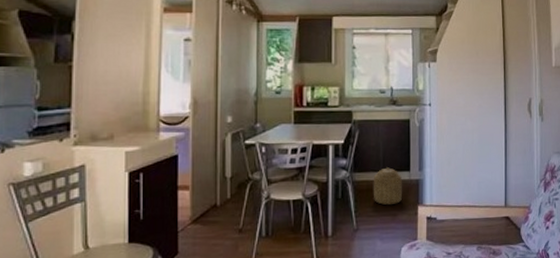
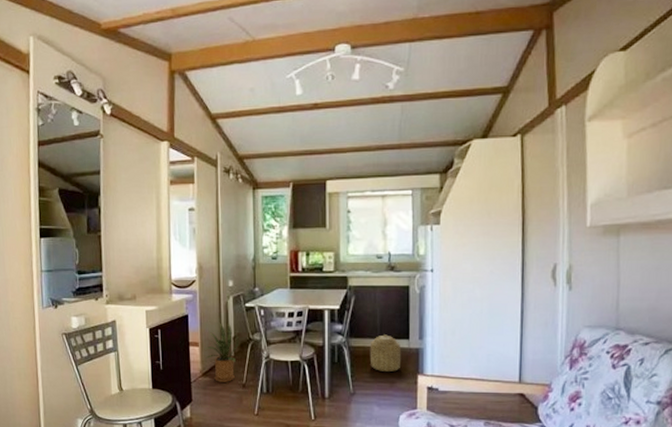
house plant: none [197,162,236,229] -> present [205,323,239,382]

